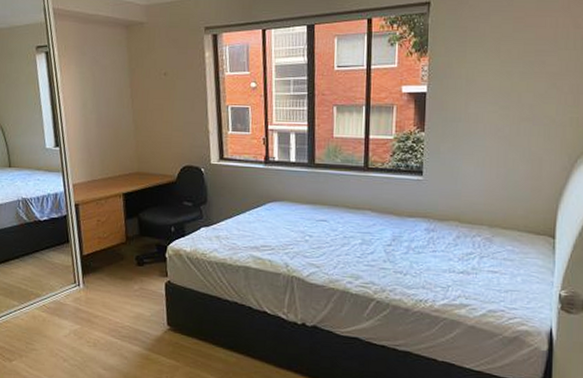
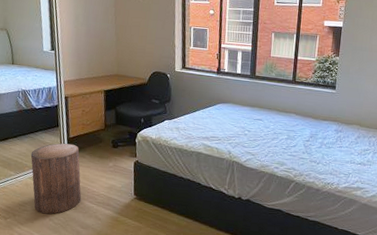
stool: none [37,262,102,354] -> present [30,143,82,215]

